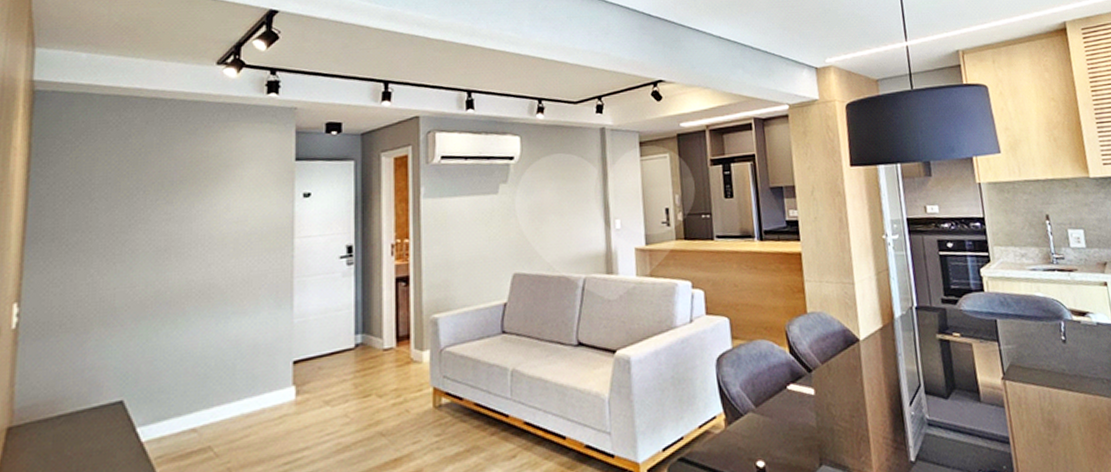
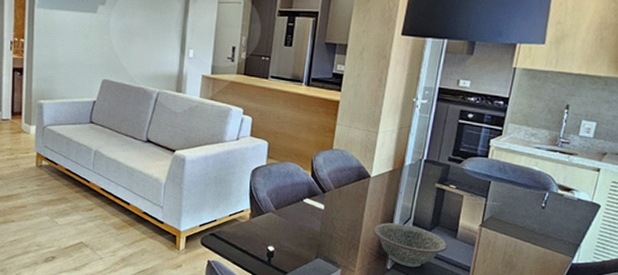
decorative bowl: none [880,394,975,454] -> present [373,223,448,268]

